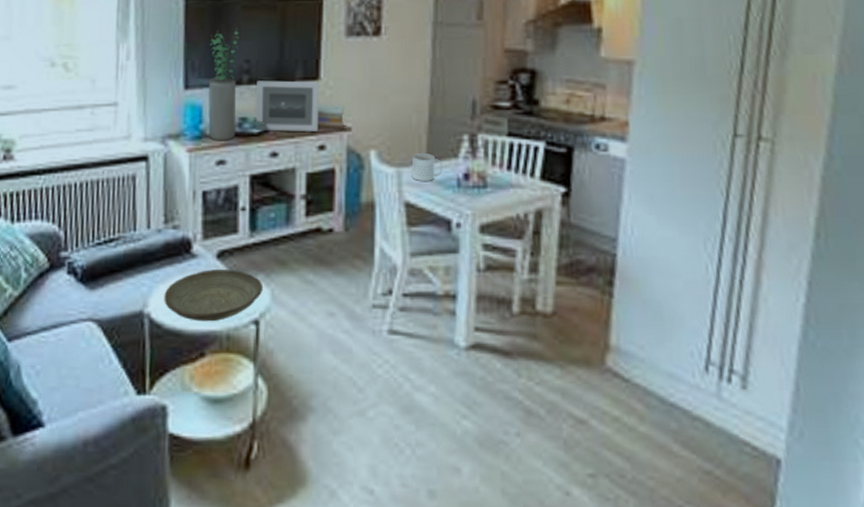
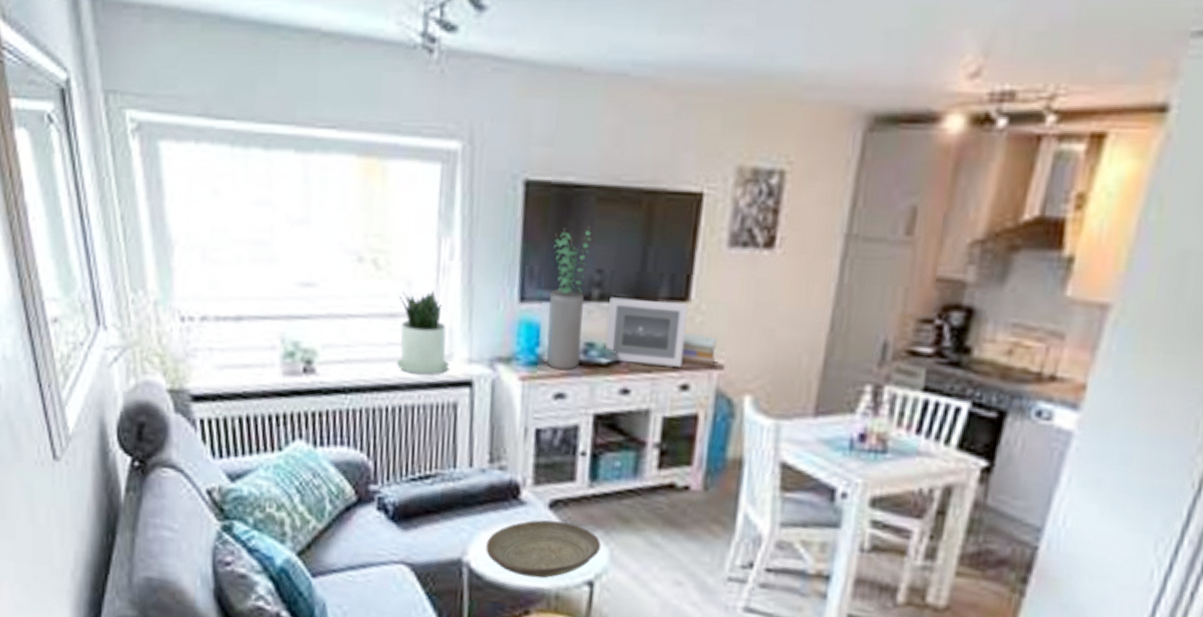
planter: none [83,85,128,154] -> present [396,290,450,375]
mug: present [411,154,443,182] -> none [793,404,835,440]

